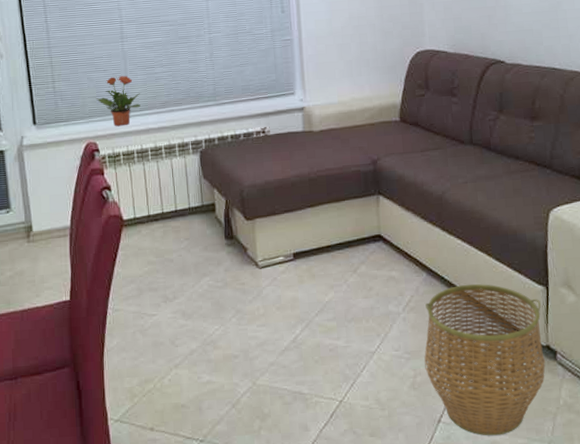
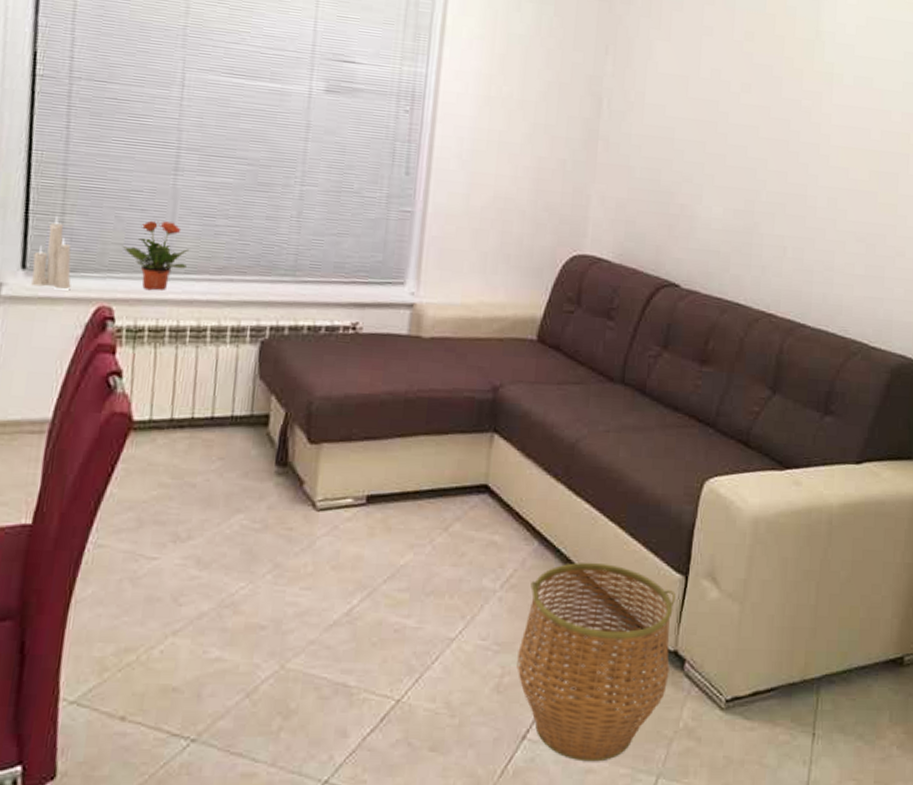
candle: none [40,83,67,136] -> present [31,215,72,290]

